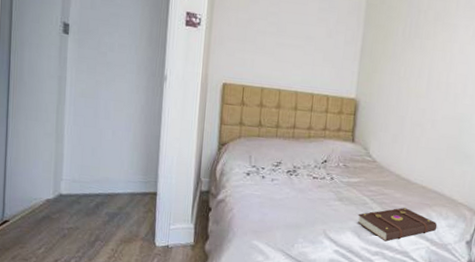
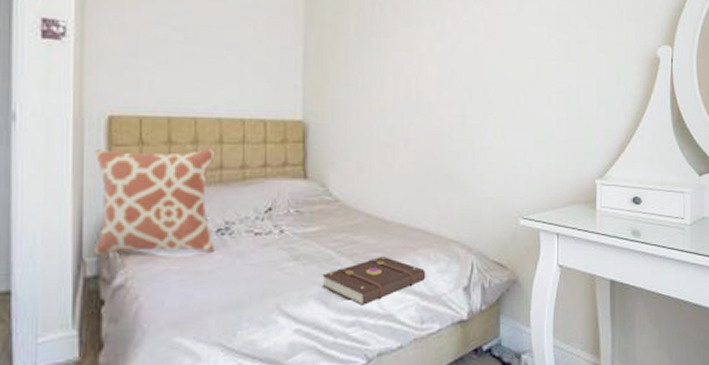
pillow: none [206,105,291,186] -> present [92,148,215,256]

